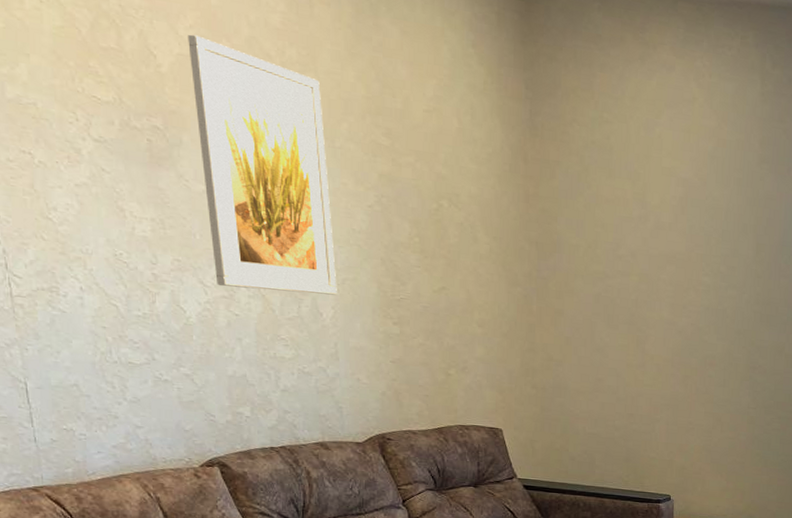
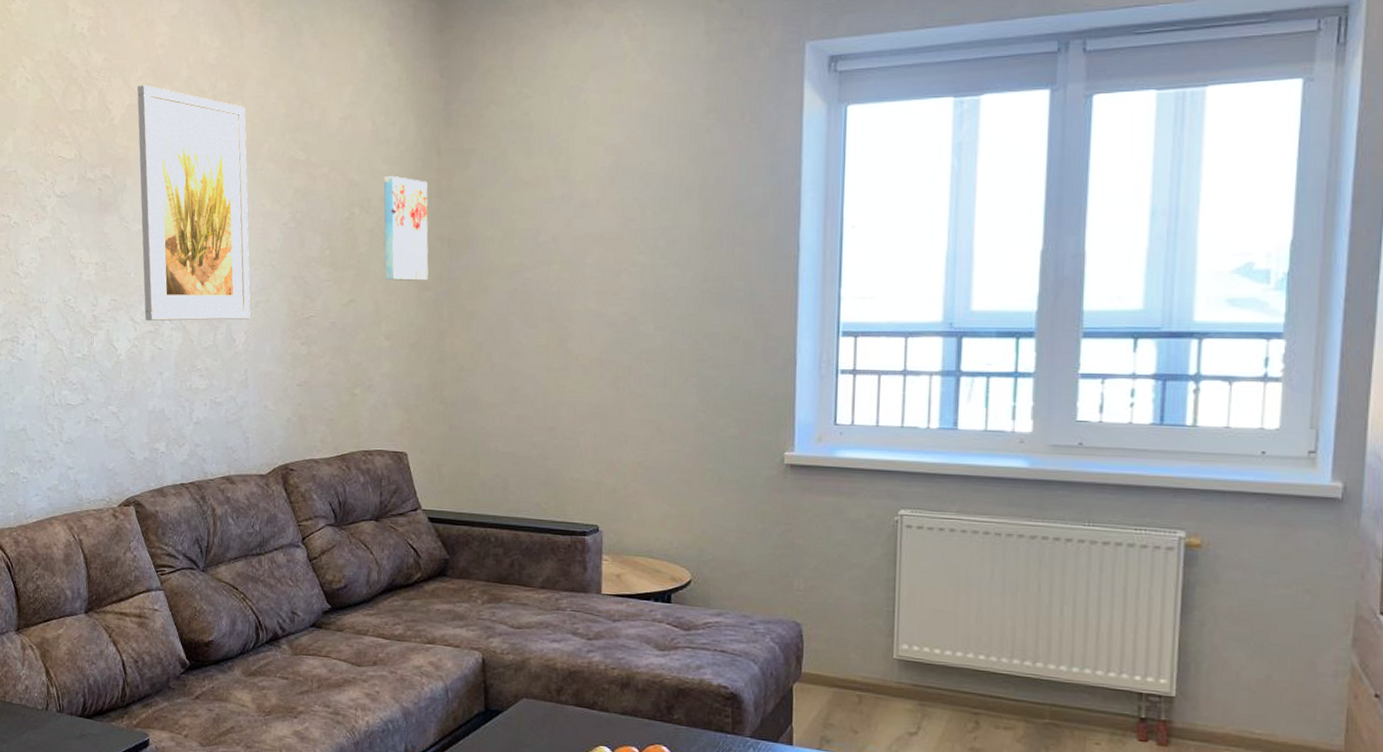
wall art: none [471,174,518,277] -> present [383,175,429,281]

